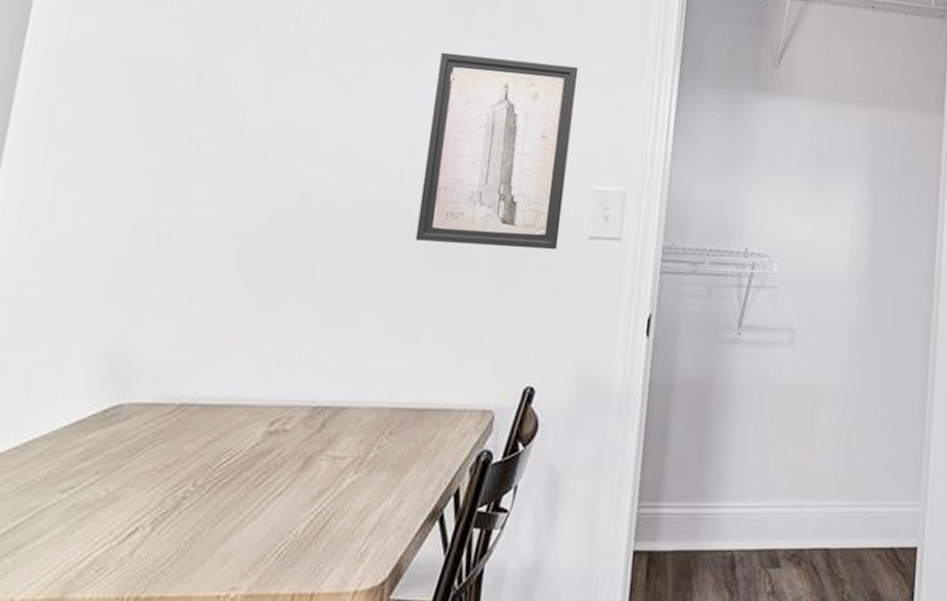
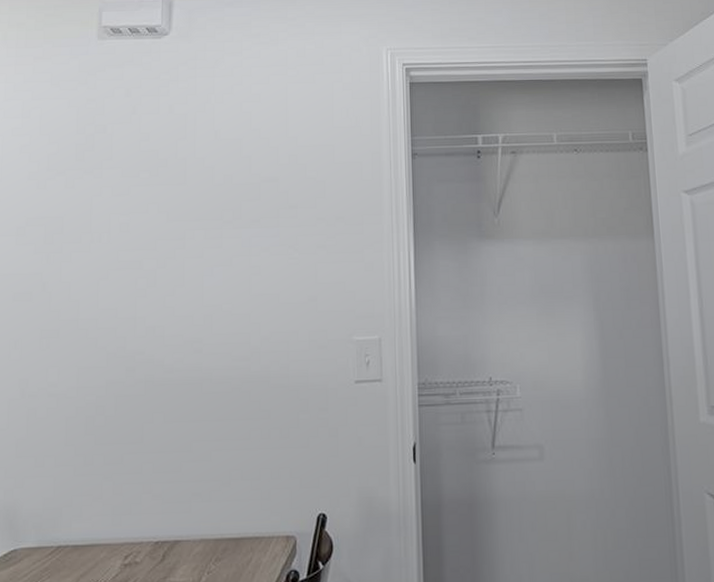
wall art: present [415,52,578,250] -> none [217,238,331,398]

